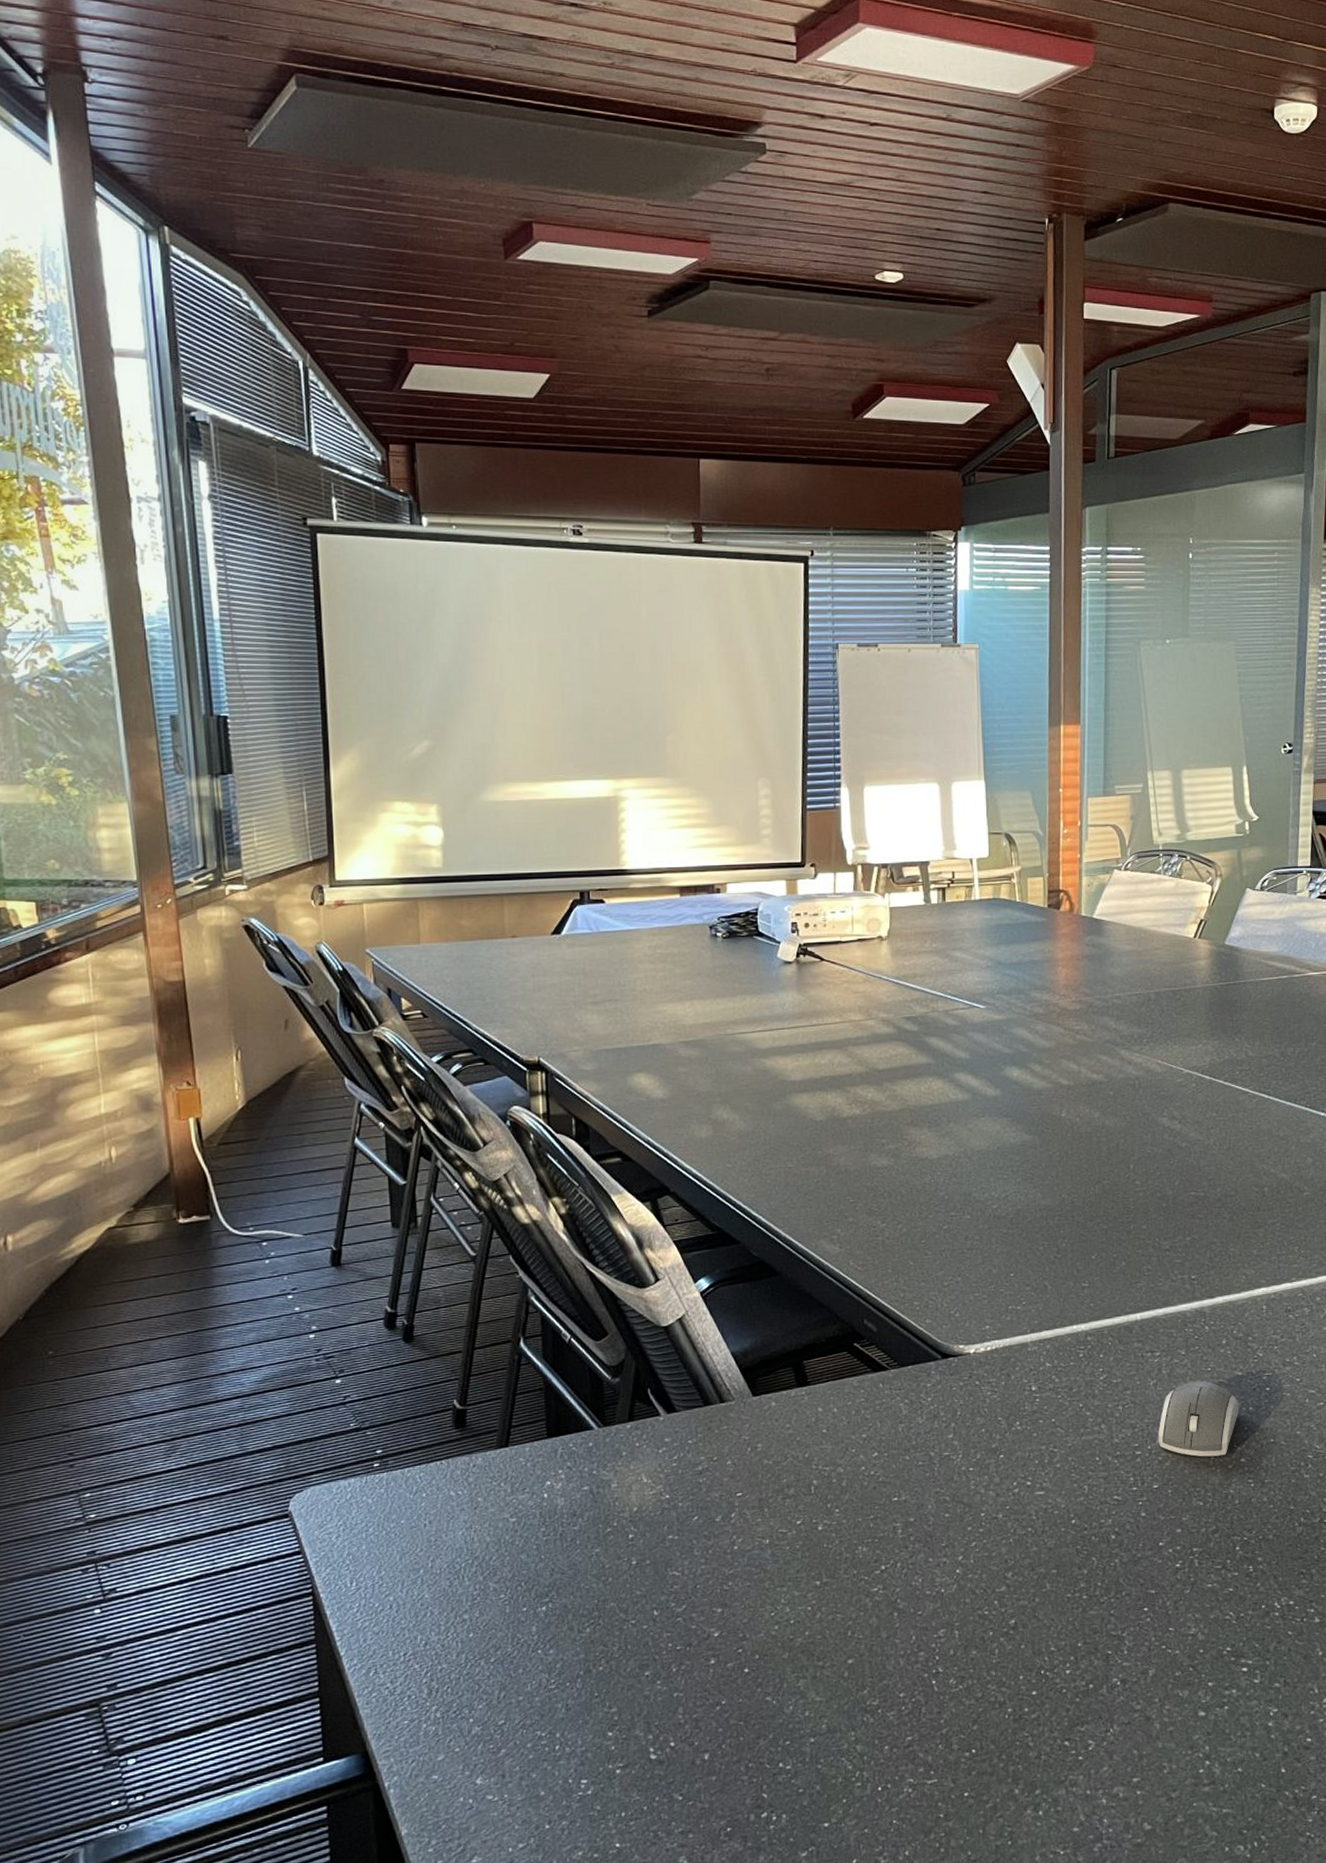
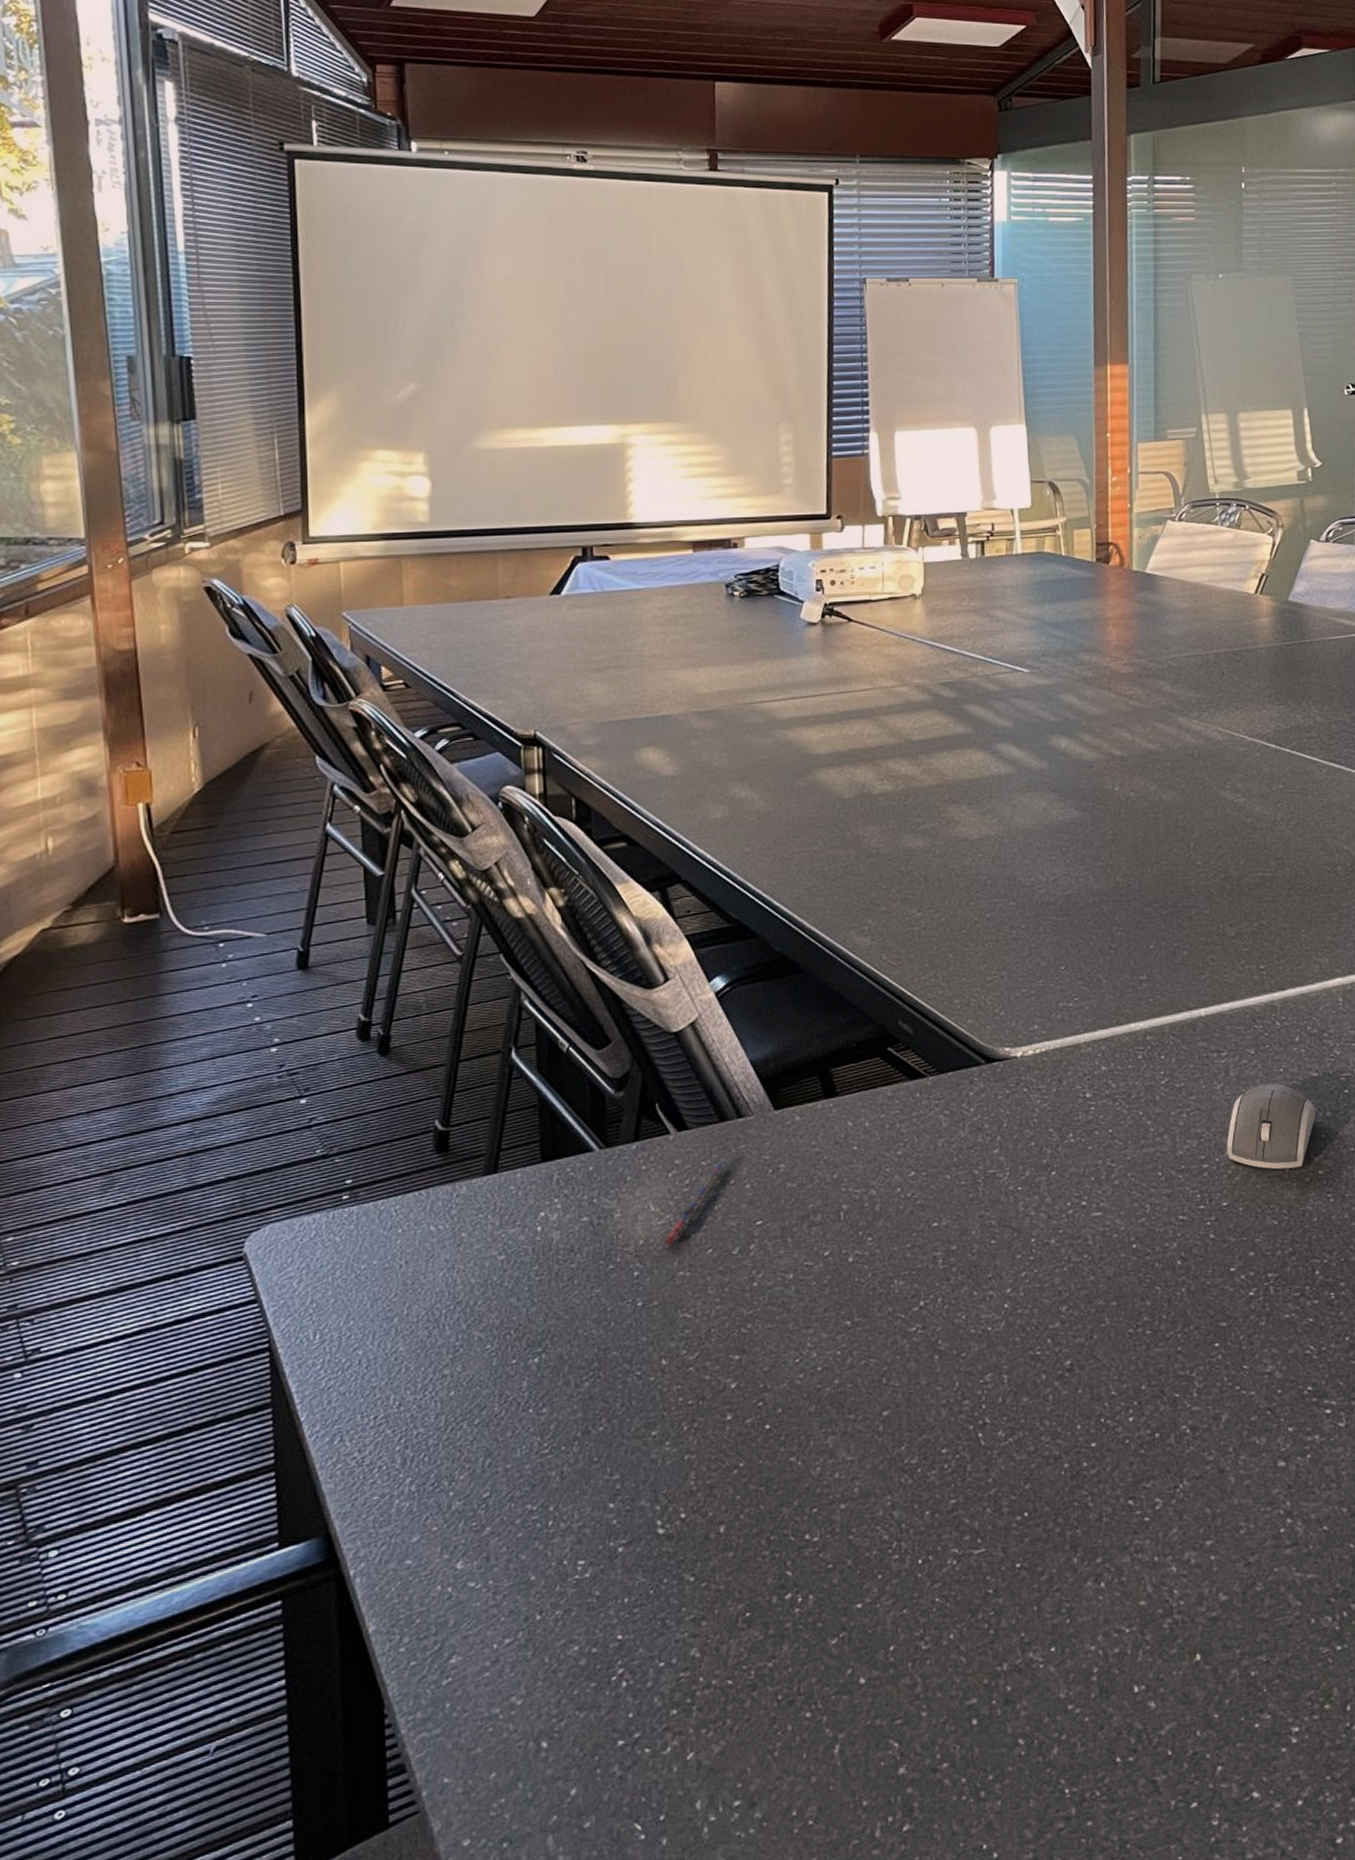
pen: none [656,1437,711,1513] -> present [665,1158,728,1246]

